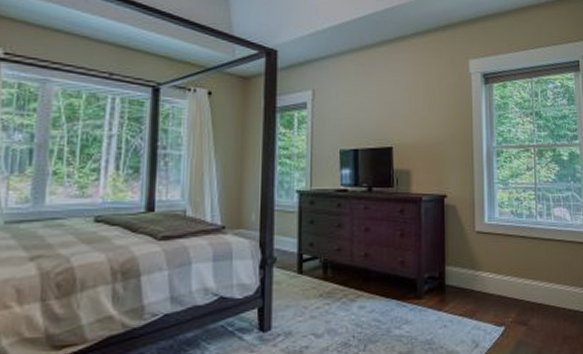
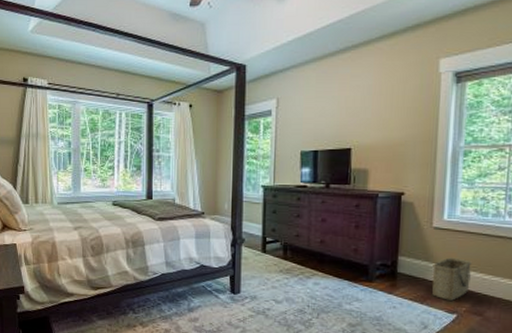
basket: none [478,263,514,312] -> present [432,257,472,301]

